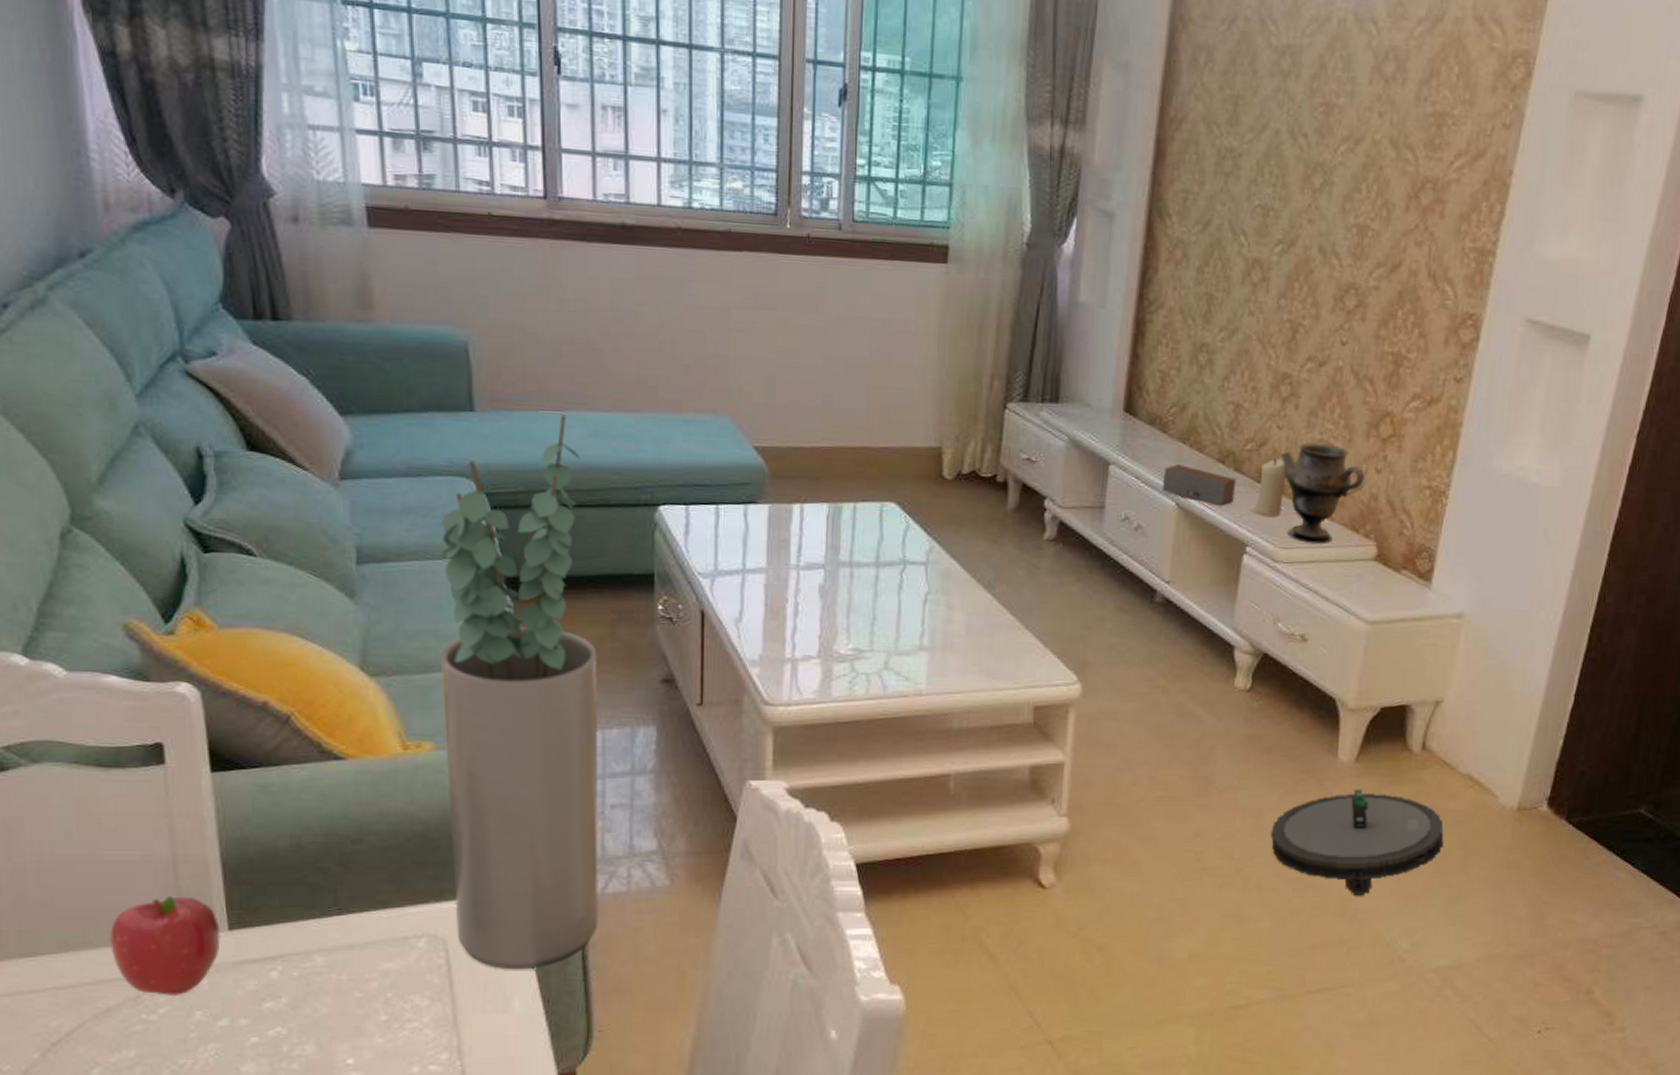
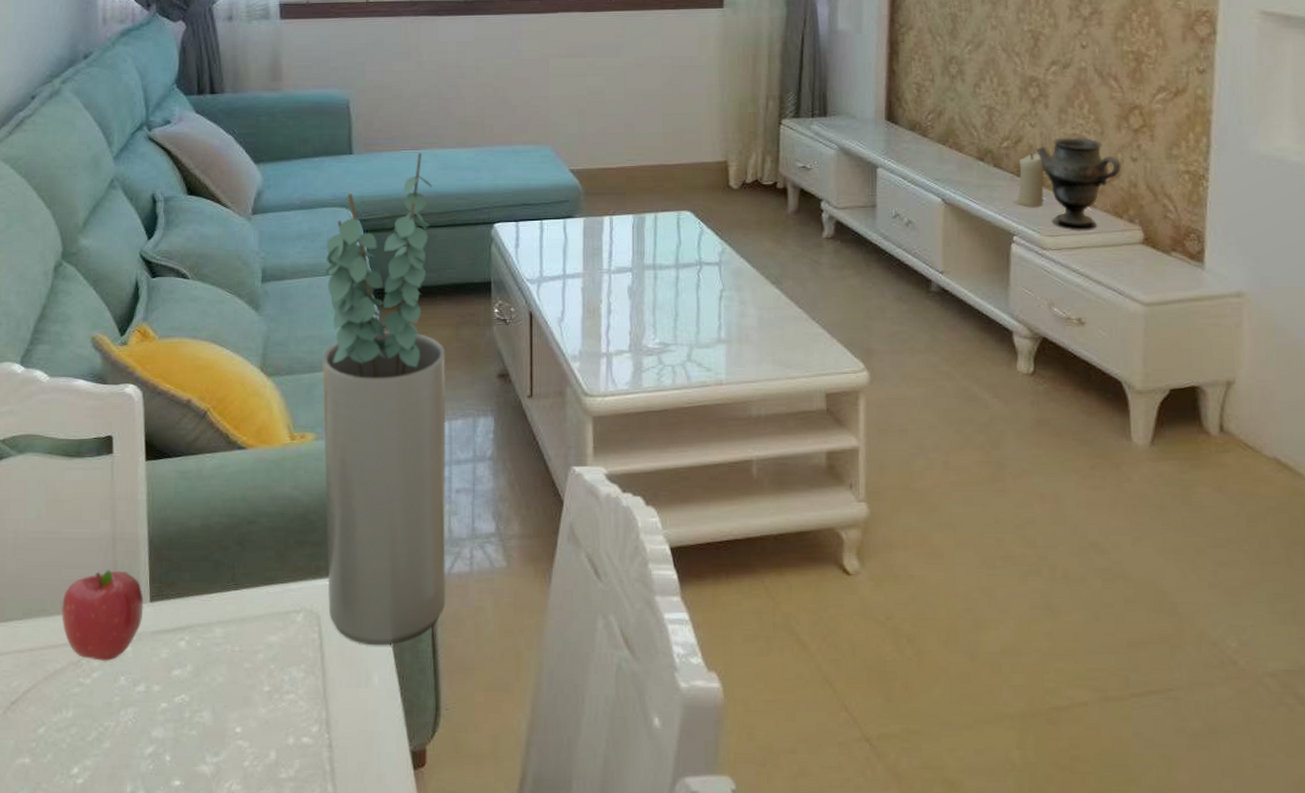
speaker: present [1162,464,1236,507] -> none [927,164,997,201]
robot vacuum: present [1270,788,1444,895] -> none [1072,473,1260,588]

